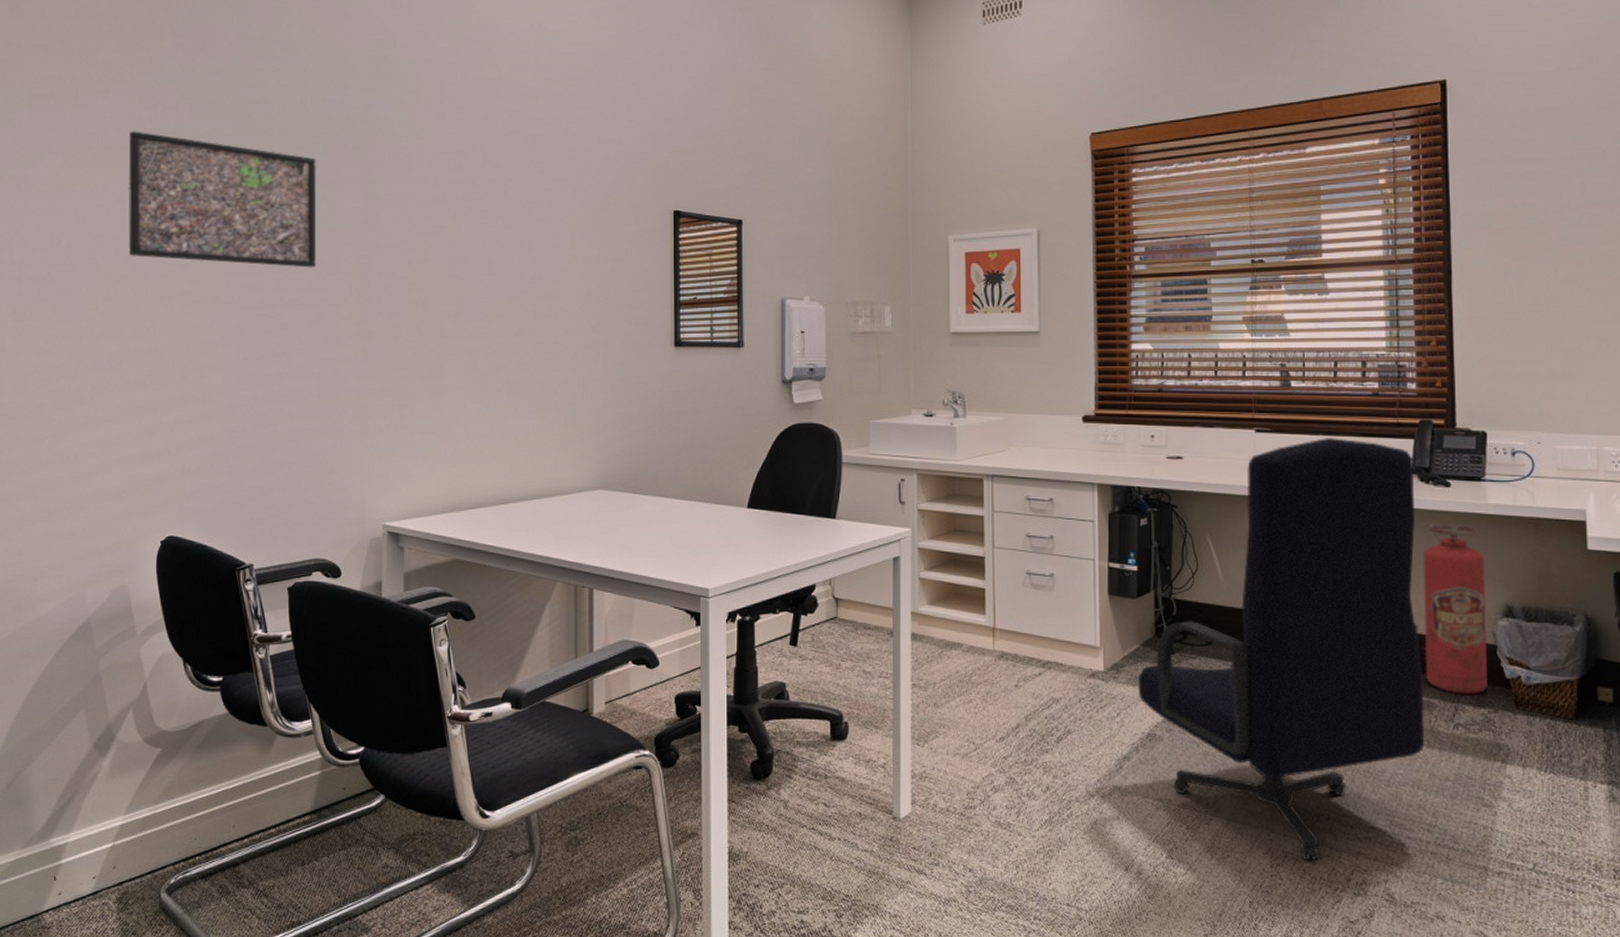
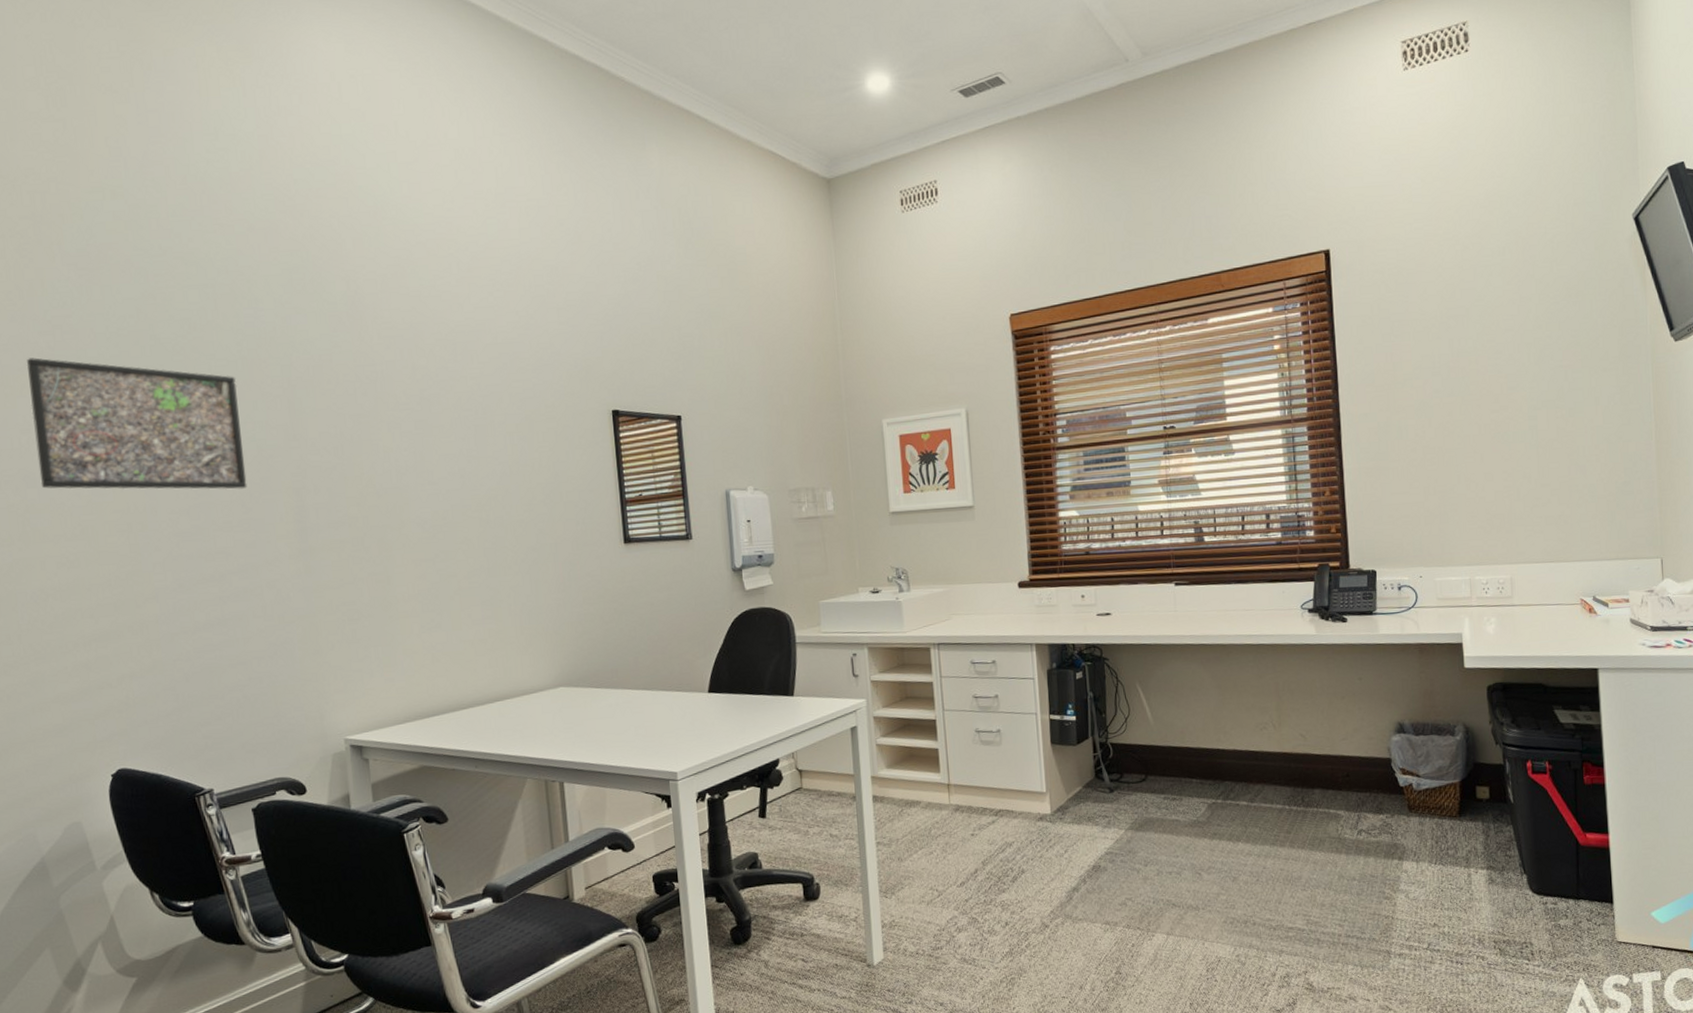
office chair: present [1137,438,1425,860] -> none [1081,585,1334,962]
fire extinguisher: present [1422,524,1487,694] -> none [1325,655,1385,805]

